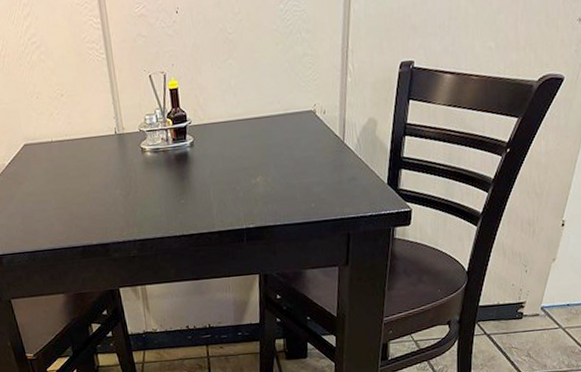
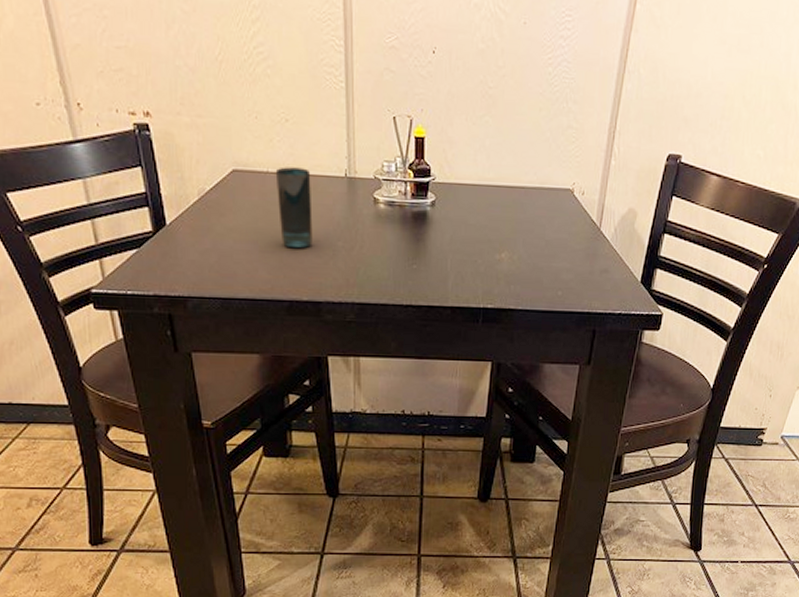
cup: none [58,132,95,201] -> present [275,167,313,248]

